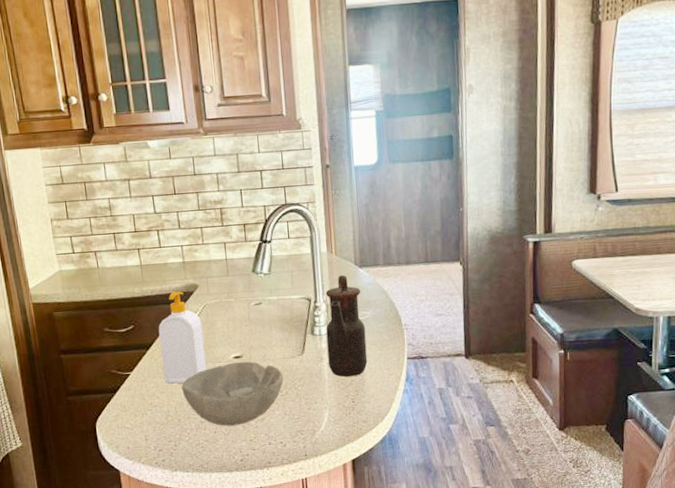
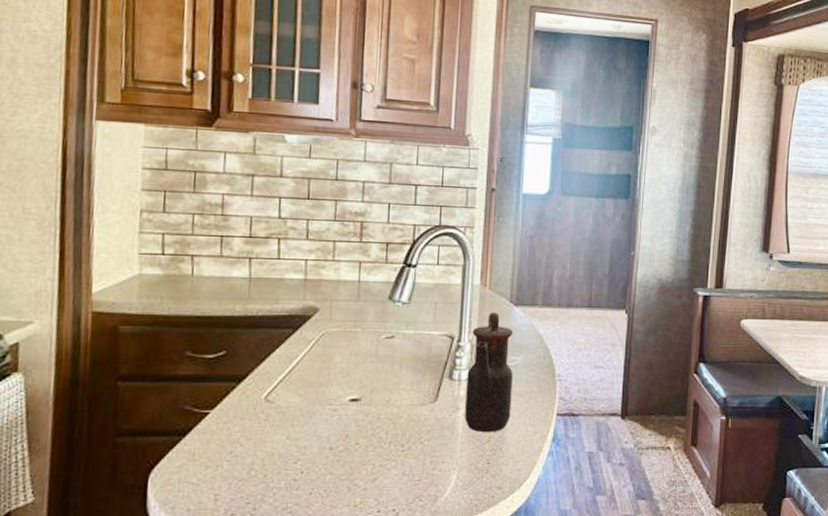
soap bottle: present [158,292,207,384] -> none [255,315,316,428]
bowl: present [181,361,284,426] -> none [275,405,409,487]

